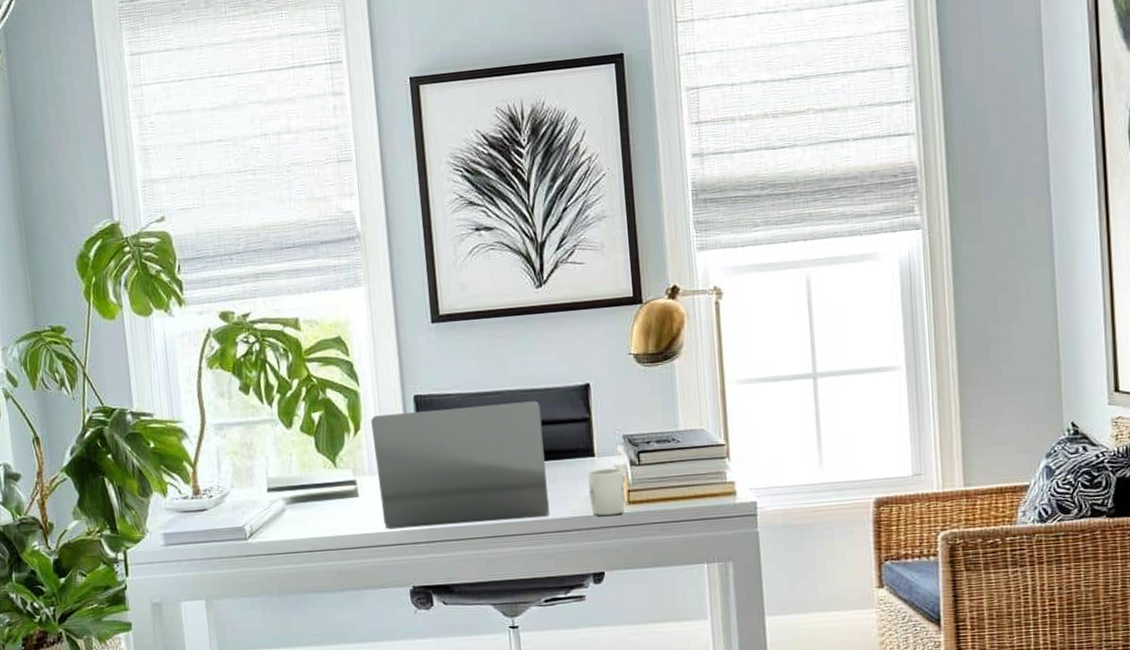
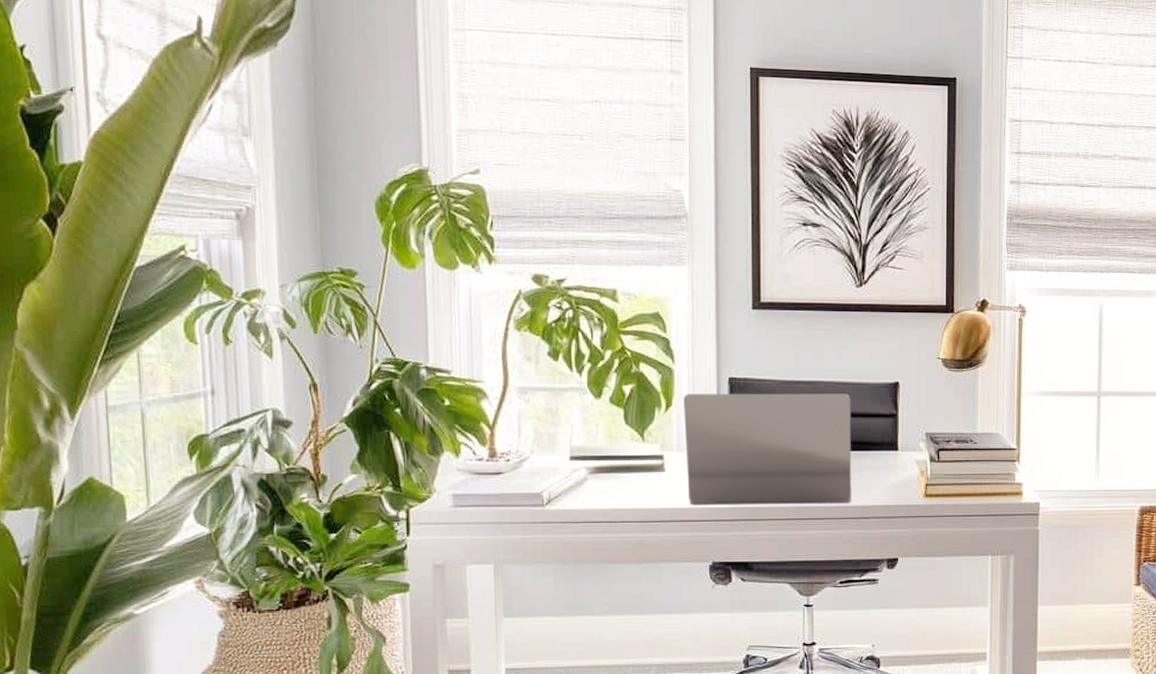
mug: present [588,468,625,517] -> none [890,463,923,507]

